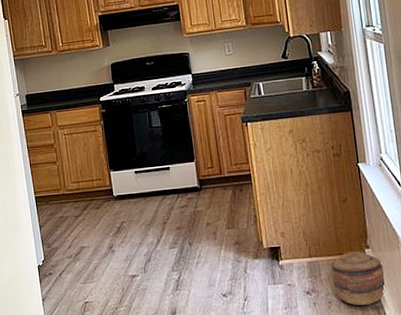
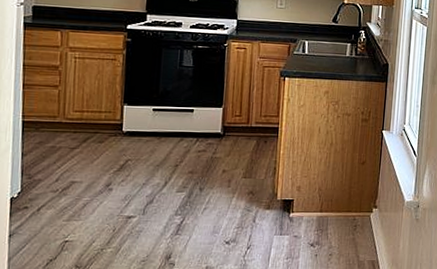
basket: present [331,251,386,306] -> none [337,210,386,259]

